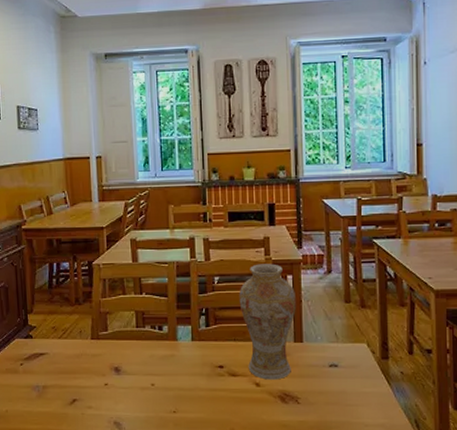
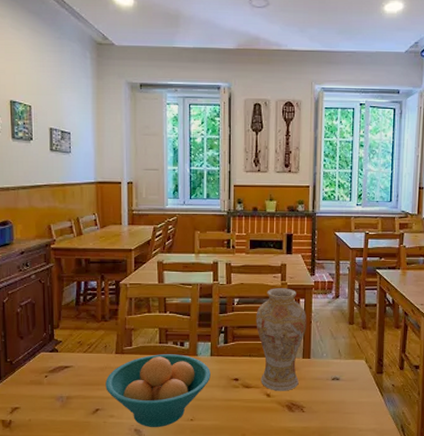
fruit bowl: none [82,339,193,420] -> present [105,354,211,427]

